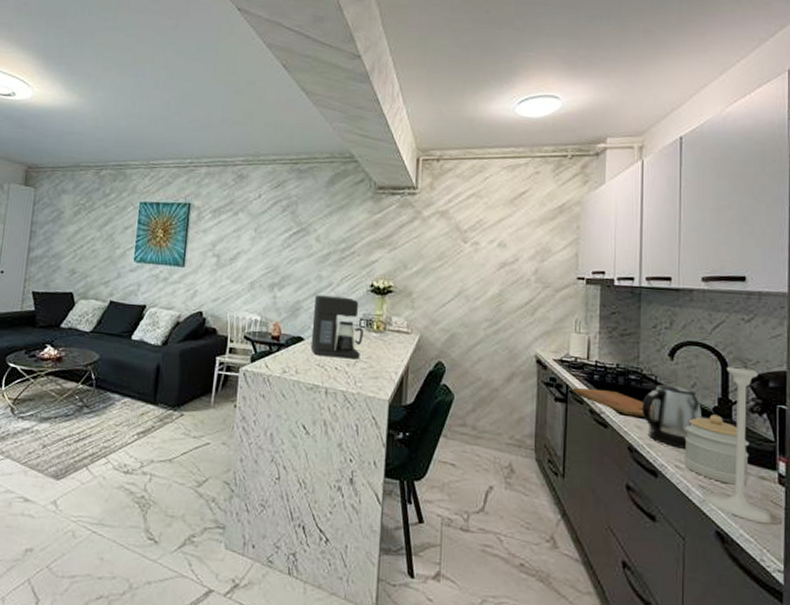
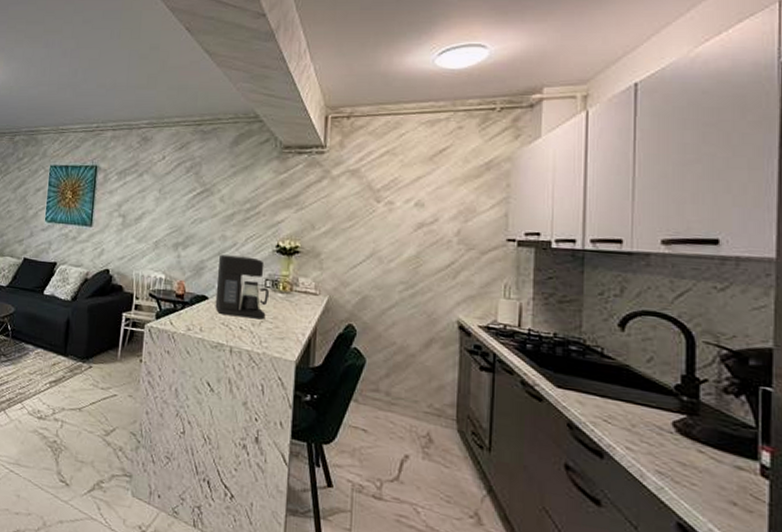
cutting board: present [572,387,652,417] -> none [500,356,597,392]
kettle: present [641,384,701,449] -> none [584,356,660,430]
jar: present [684,414,749,486] -> none [637,393,722,475]
candlestick: present [702,366,781,526] -> none [659,340,764,523]

